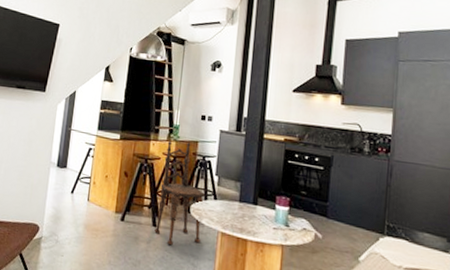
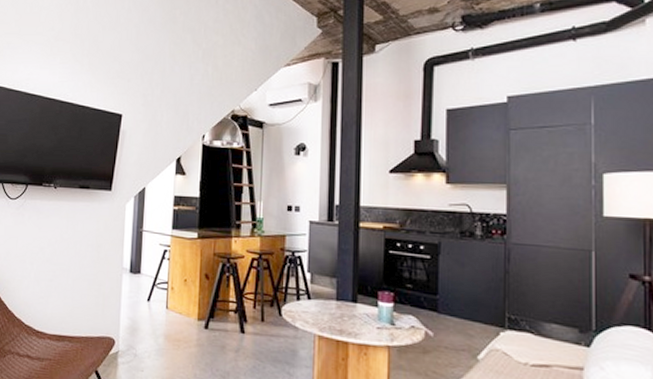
dining chair: present [154,140,205,246] -> none [243,236,297,353]

